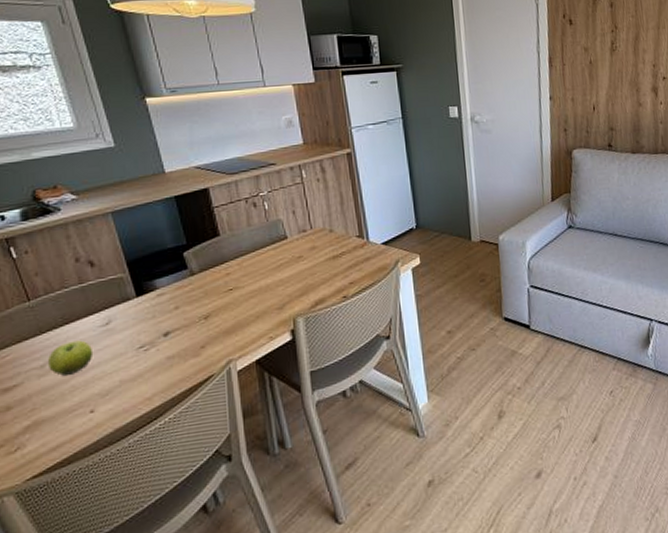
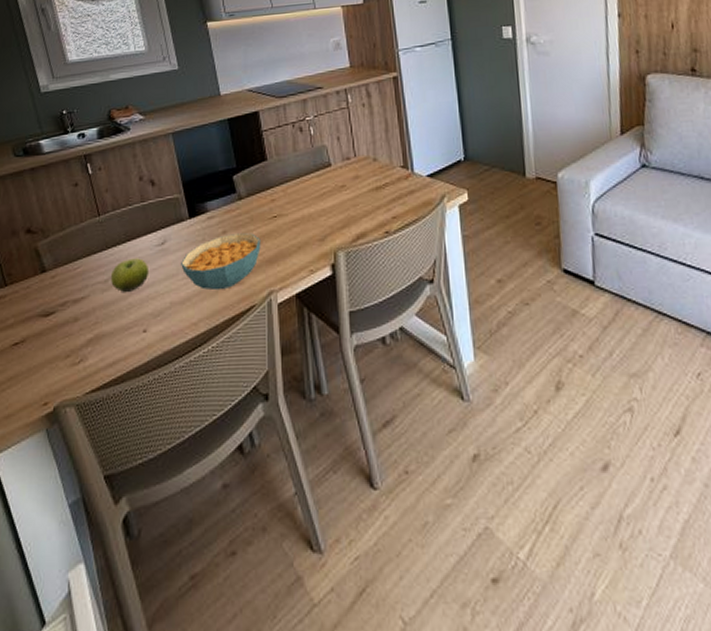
cereal bowl: none [129,306,217,365] -> present [181,232,261,291]

